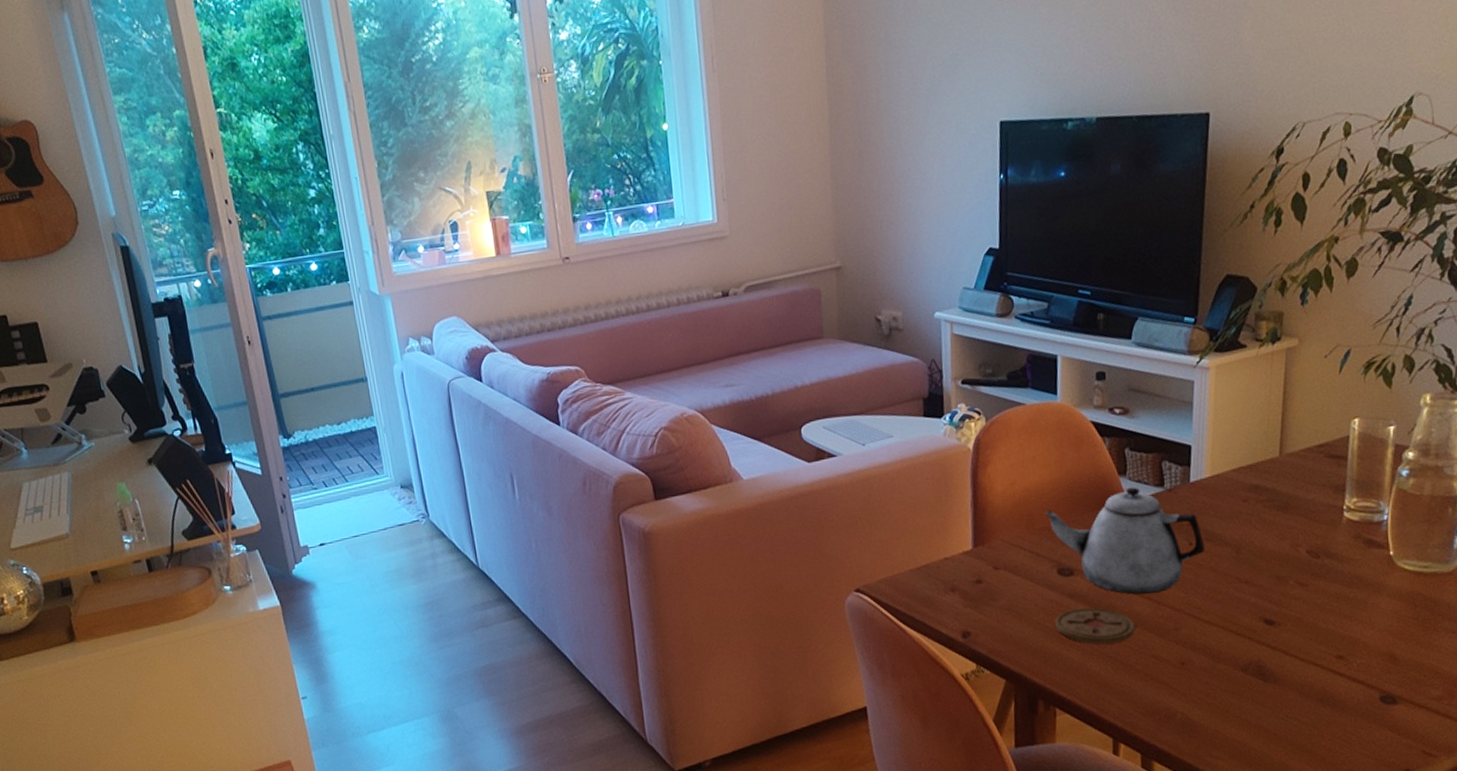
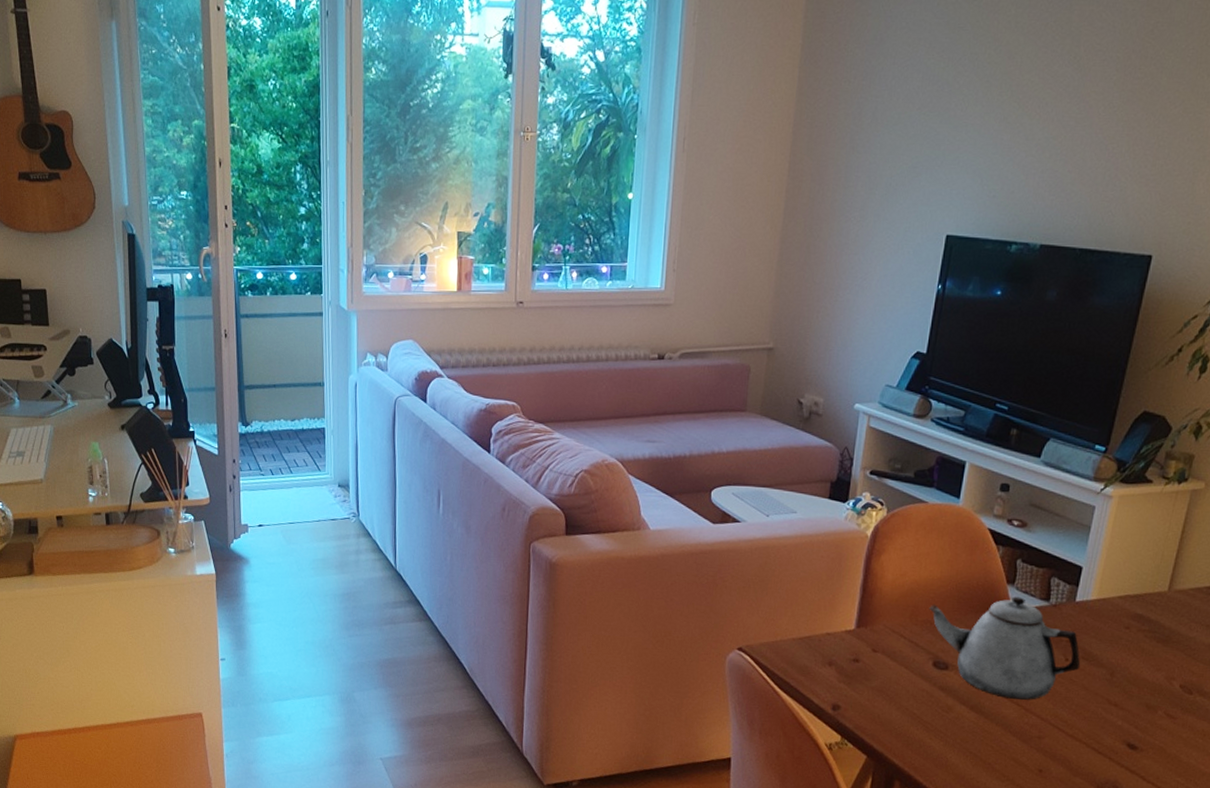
coaster: present [1055,607,1135,644] -> none [923,701,1000,740]

